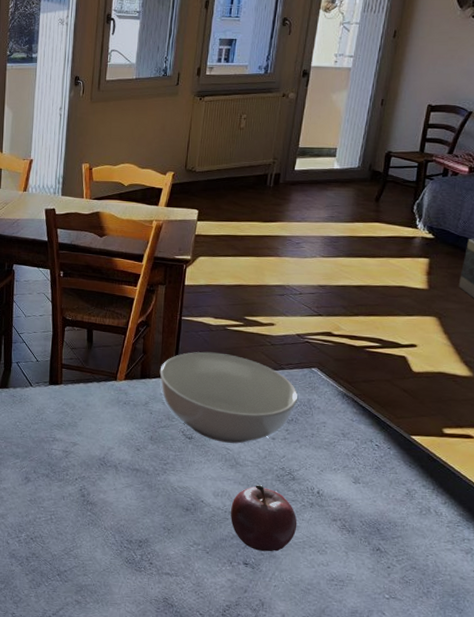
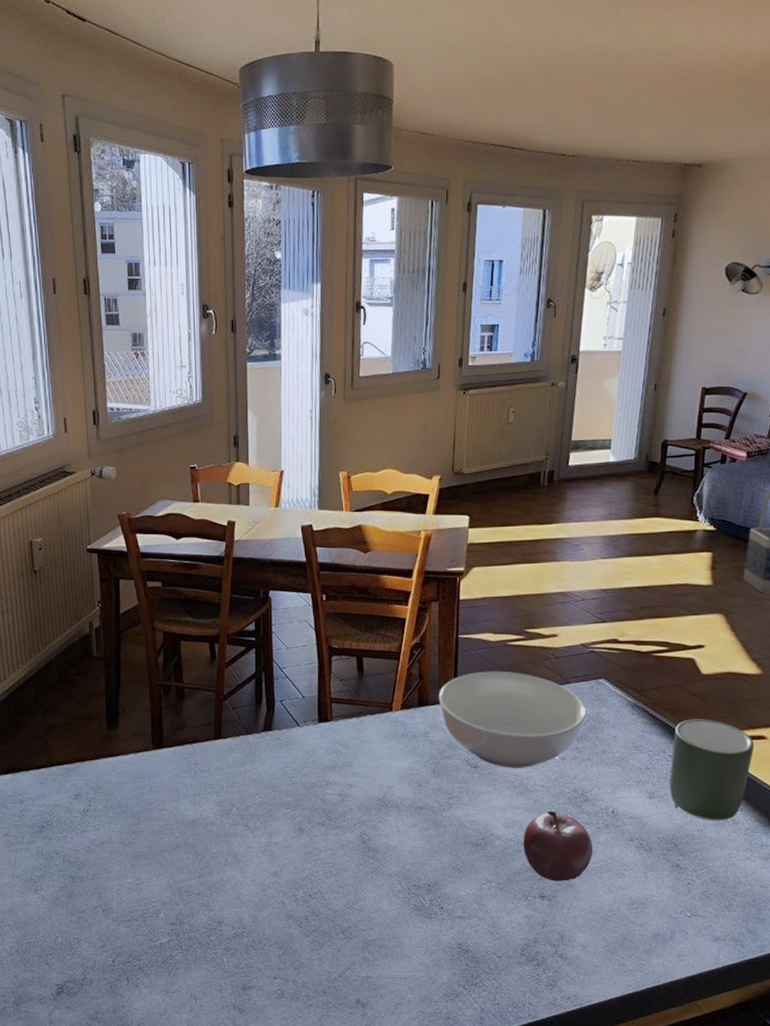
mug: none [374,413,462,512] -> present [669,719,755,821]

